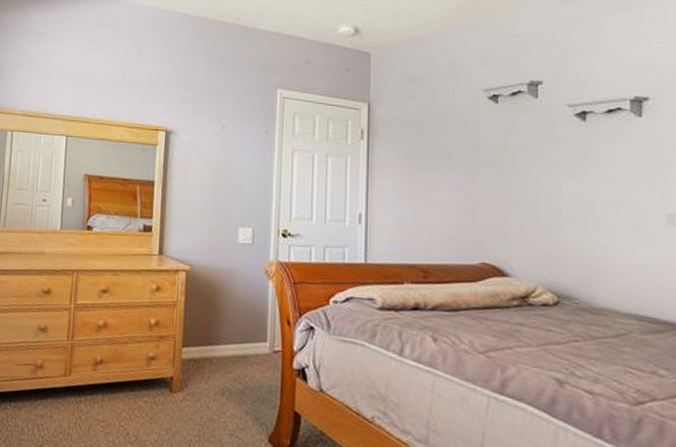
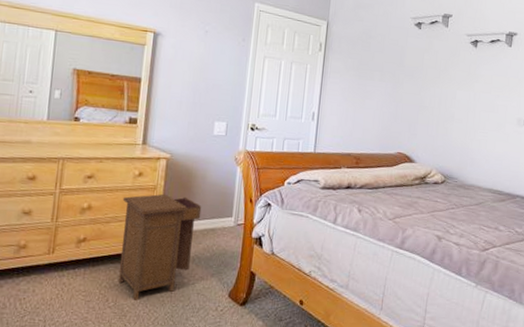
nightstand: none [138,311,230,437] -> present [118,193,202,300]

